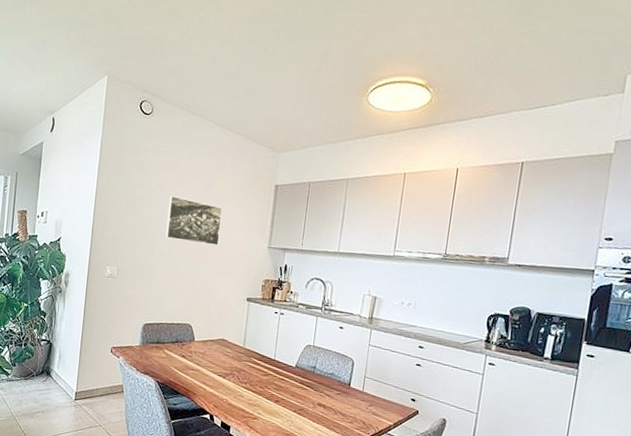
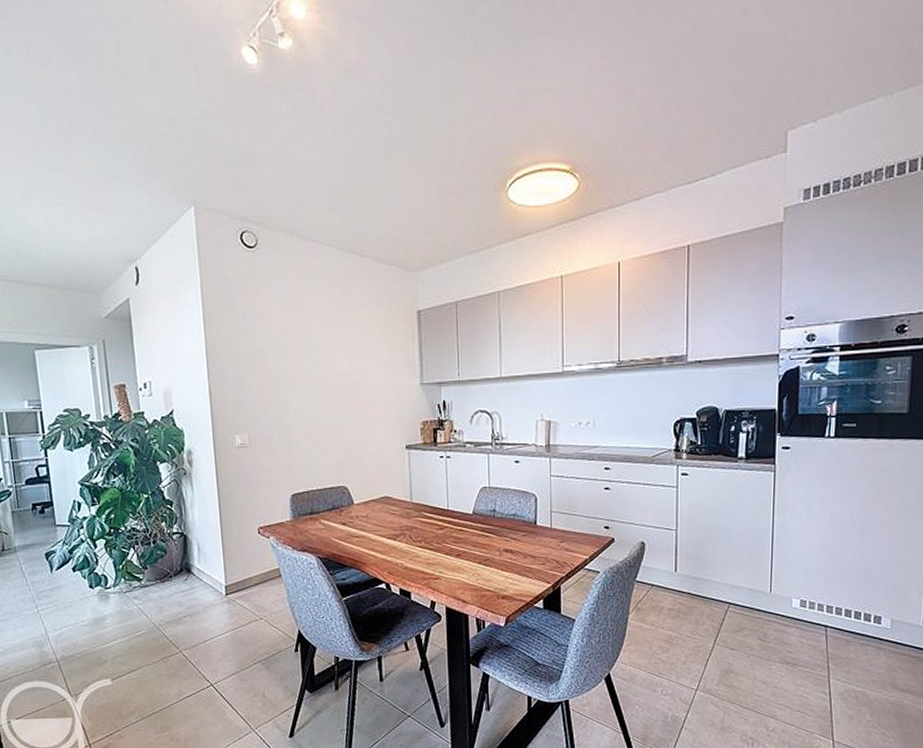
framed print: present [165,196,223,246] -> none [295,340,363,392]

